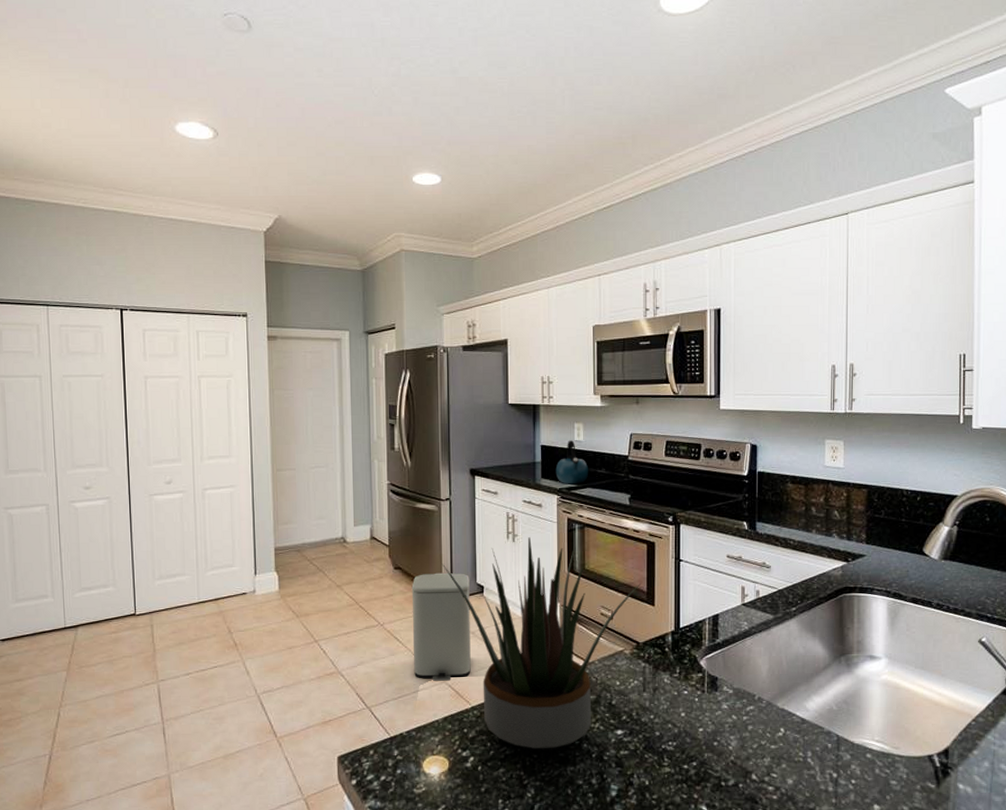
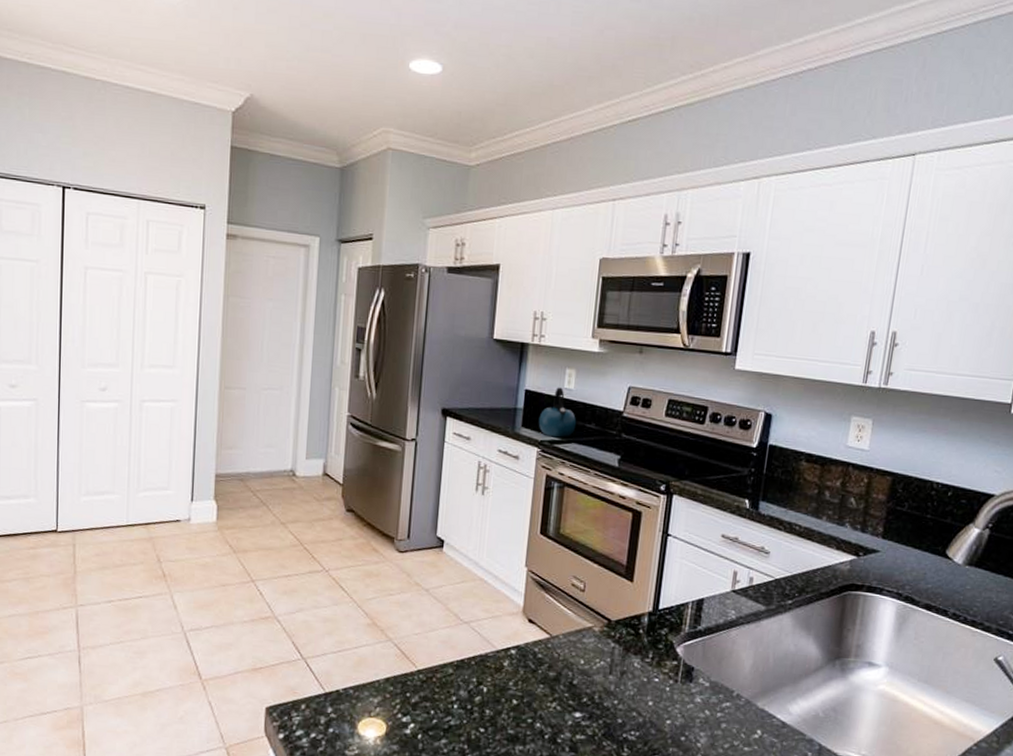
pedal bin: present [411,572,471,682] -> none [358,520,429,640]
potted plant: present [441,537,642,752] -> none [399,491,622,727]

